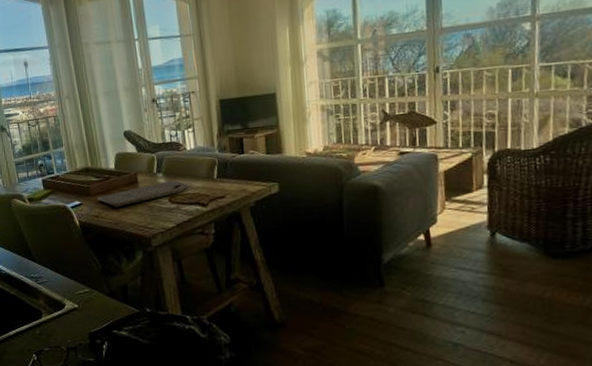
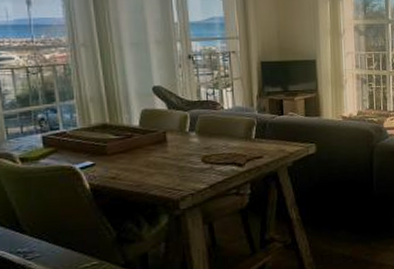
cutting board: present [96,181,189,208] -> none [114,140,225,169]

